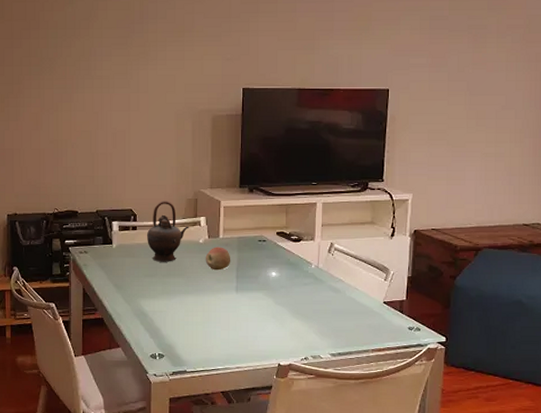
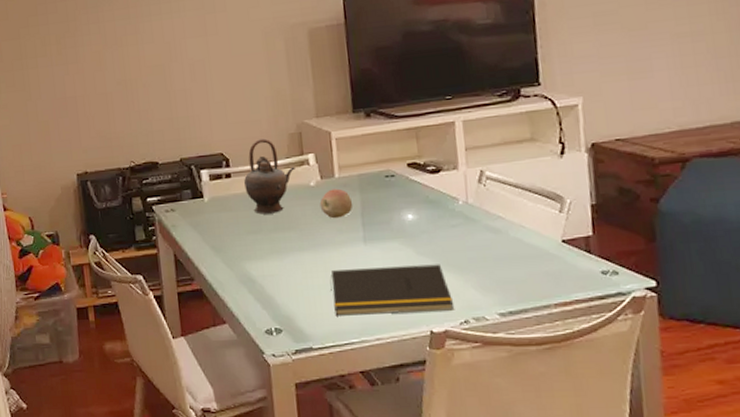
notepad: none [206,311,298,349] -> present [330,264,453,316]

